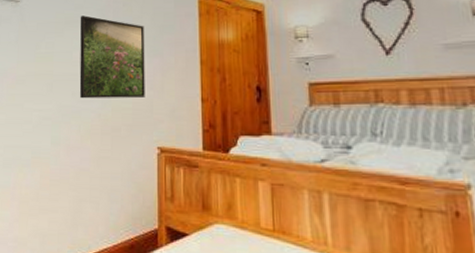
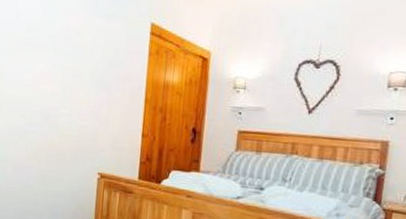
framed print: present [79,15,145,99] -> none [28,39,95,127]

